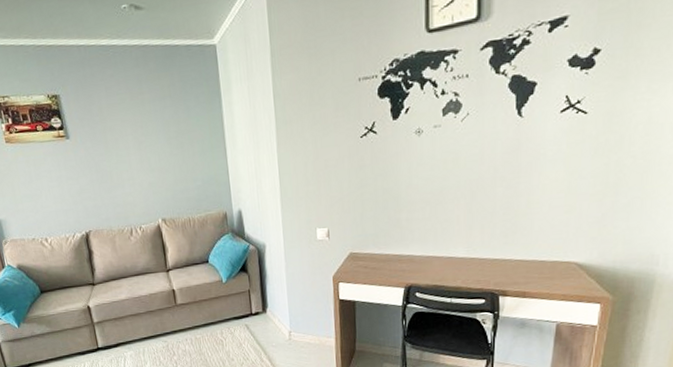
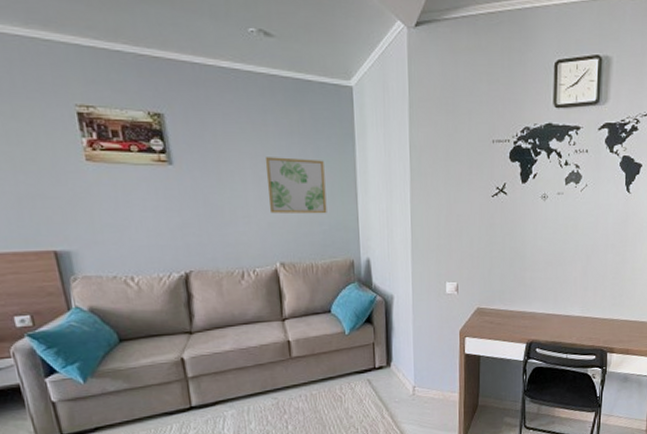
wall art: none [143,119,200,174] -> present [265,157,327,214]

